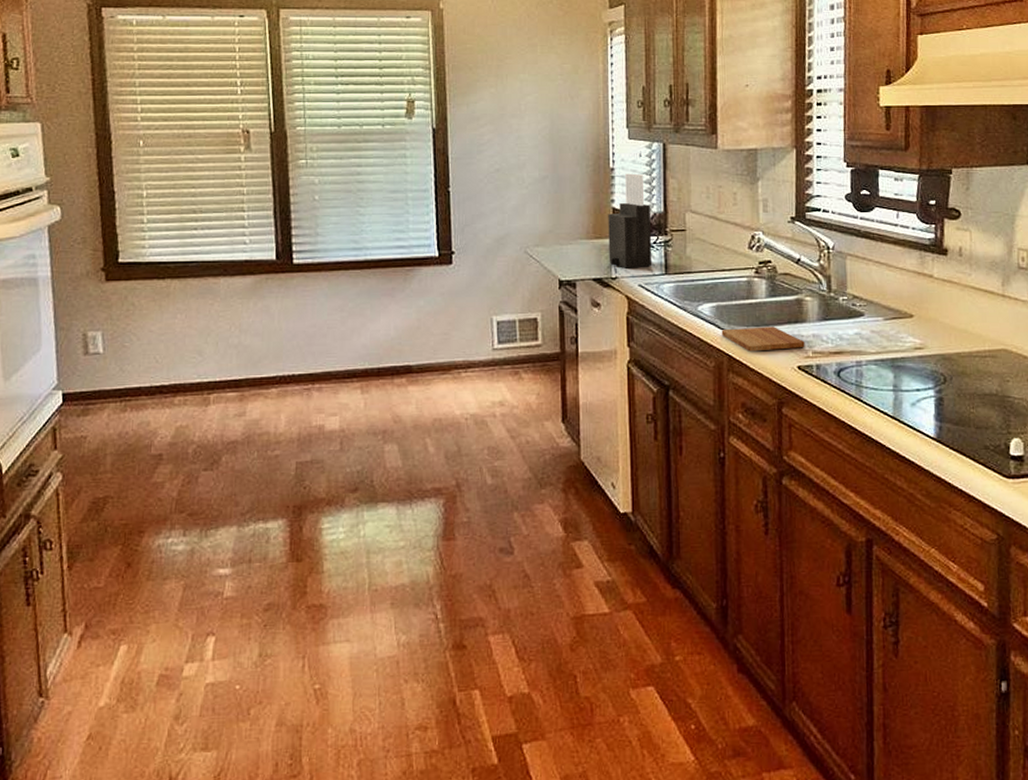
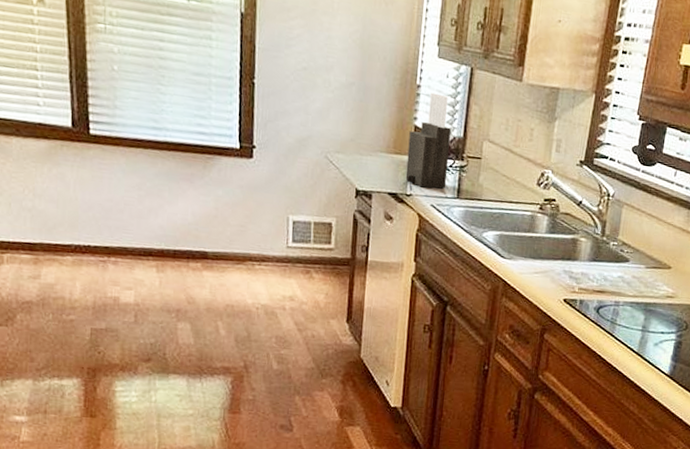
cutting board: present [721,326,805,352] -> none [500,257,574,284]

